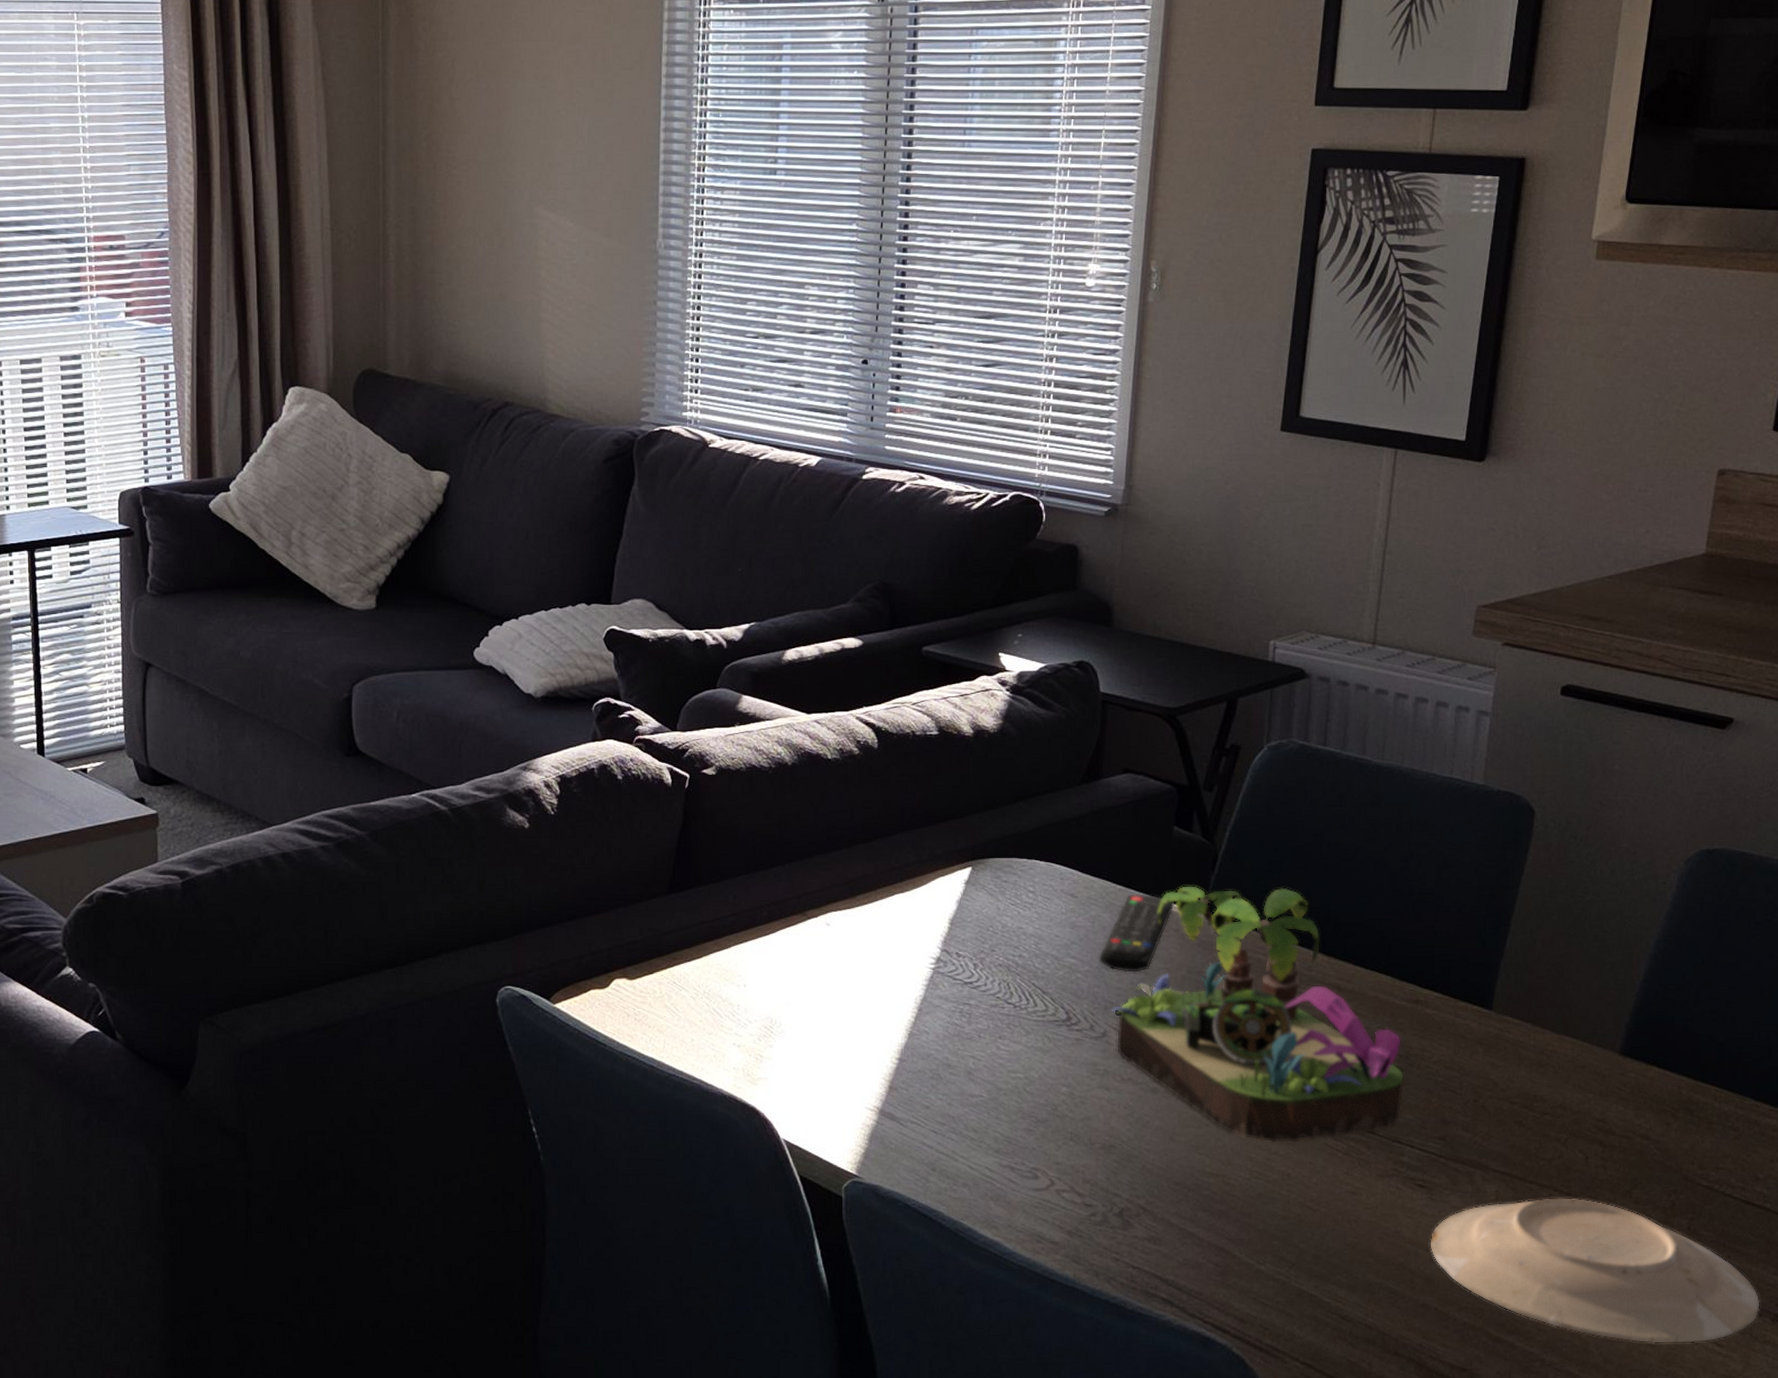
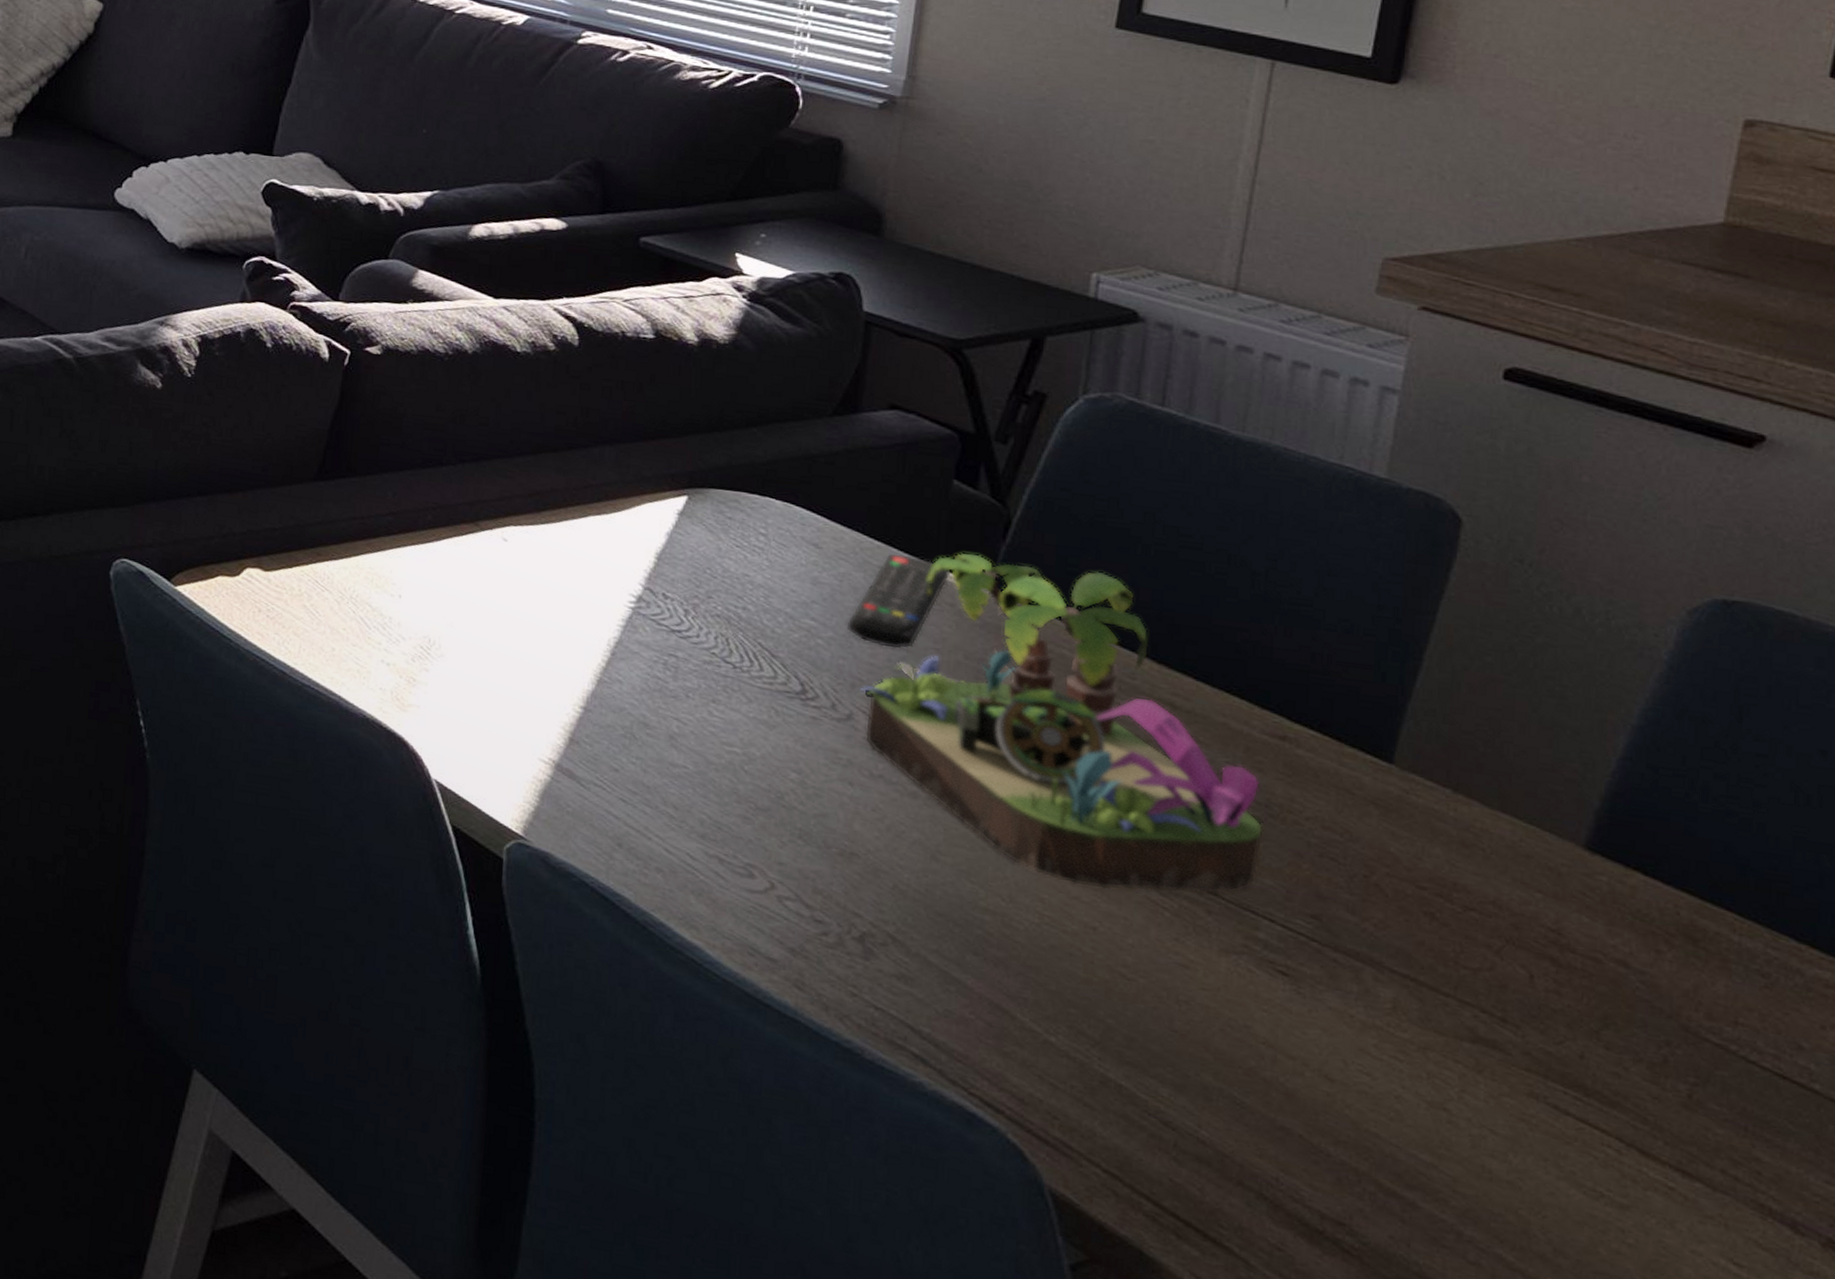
plate: present [1430,1199,1760,1343] -> none [1295,1012,1803,1256]

